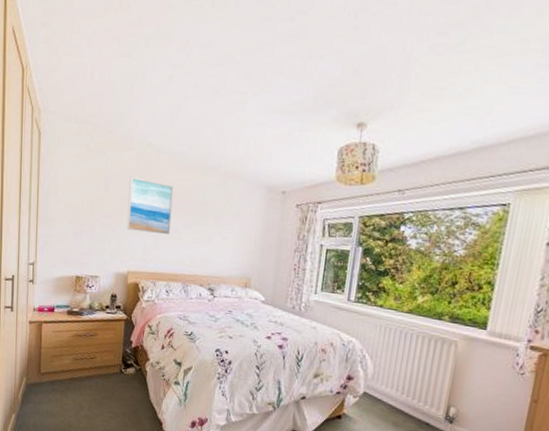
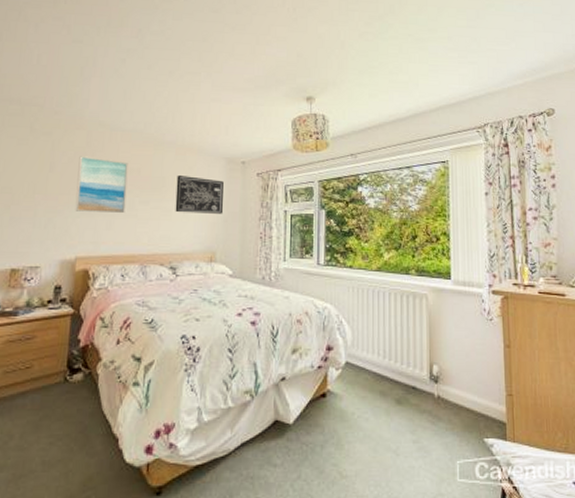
wall art: none [215,201,263,243] -> present [175,174,224,214]

